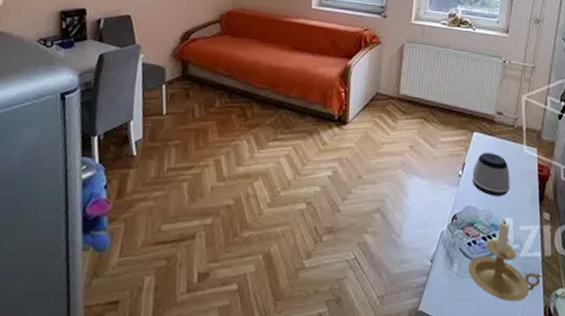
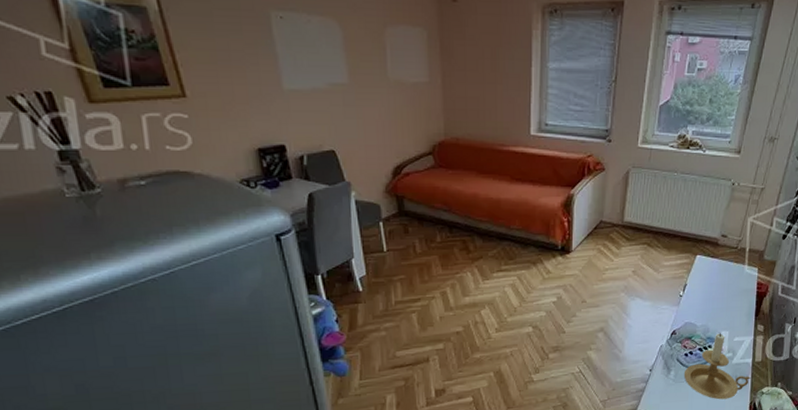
speaker: present [471,152,510,196] -> none [691,273,729,313]

